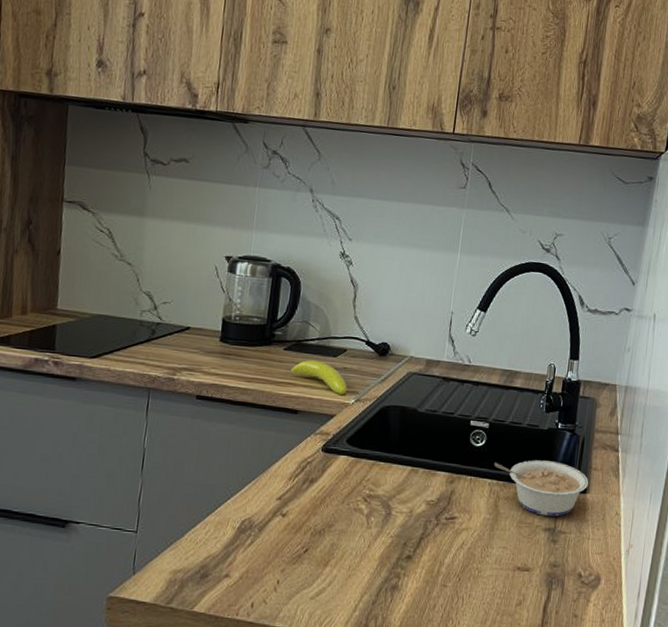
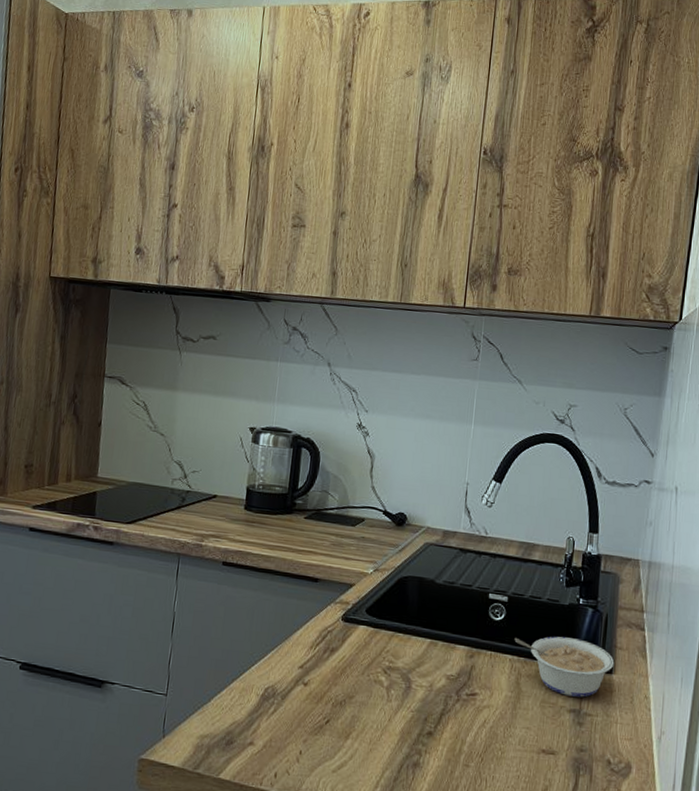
banana: present [291,359,347,396] -> none [311,528,366,565]

